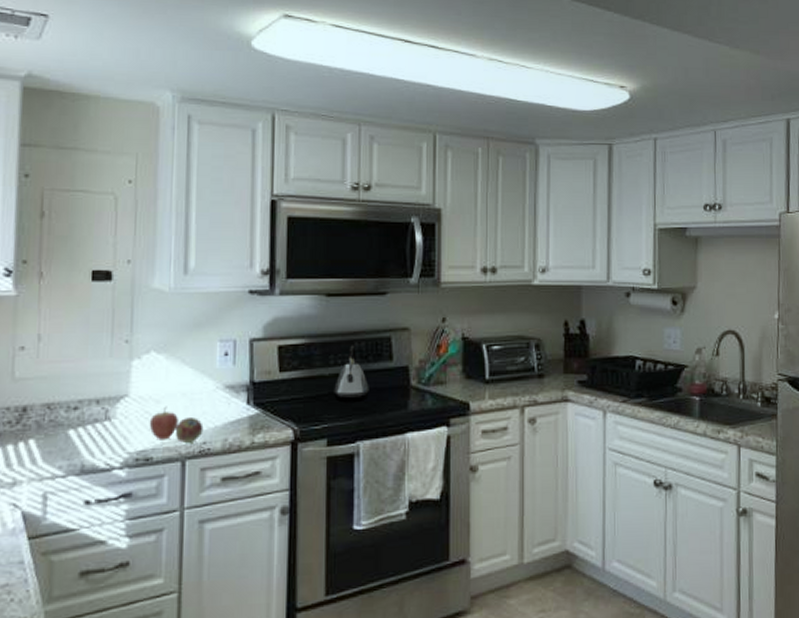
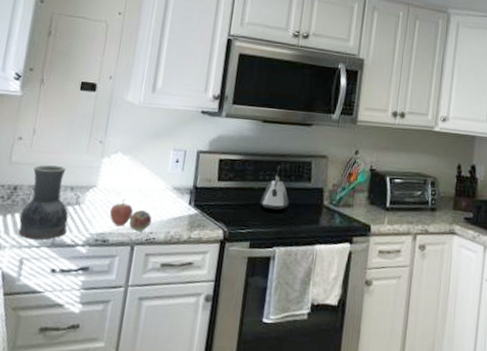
vase: none [35,376,98,468] -> present [18,165,69,240]

